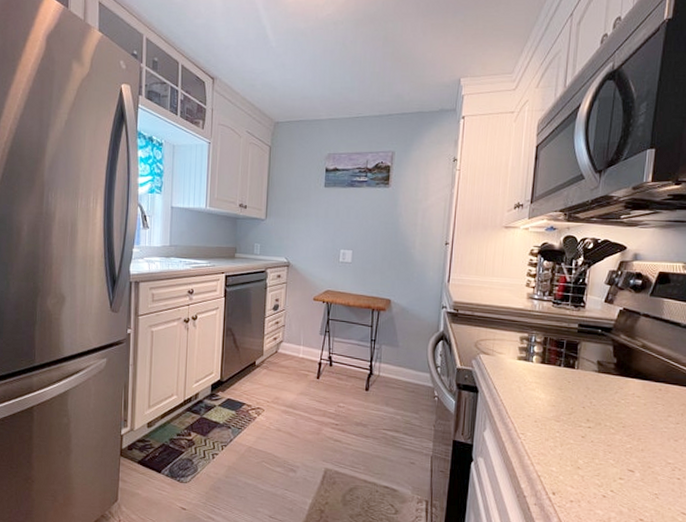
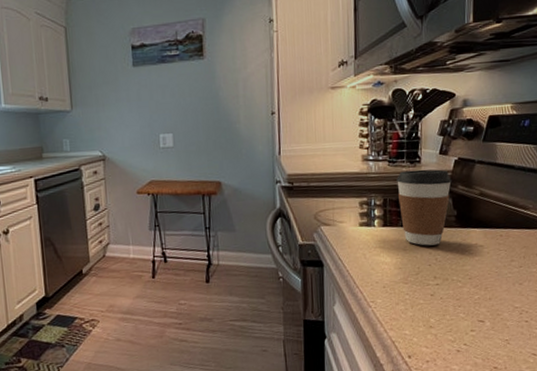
coffee cup: none [559,313,614,389] -> present [397,169,452,246]

